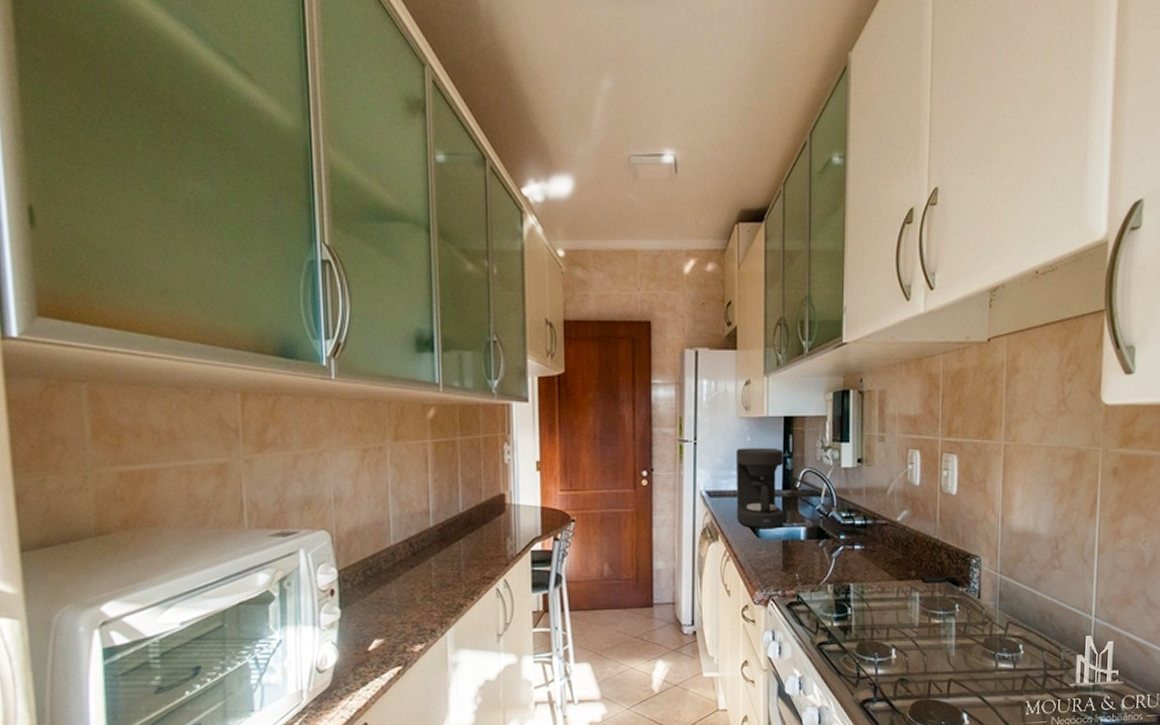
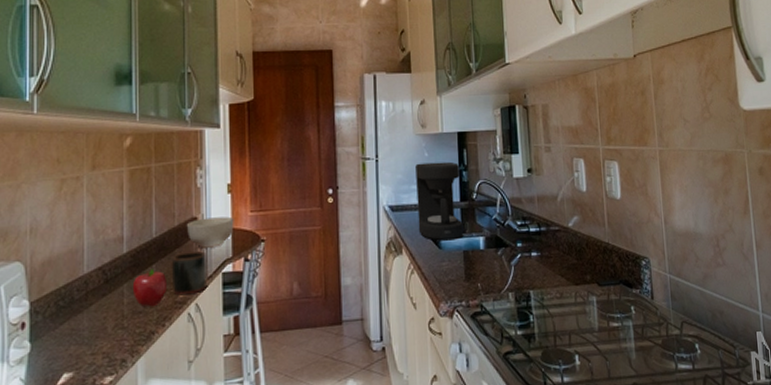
fruit: none [439,543,475,581] -> present [132,269,167,308]
mug: none [479,528,516,571] -> present [171,251,208,296]
bowl: none [493,495,543,525] -> present [186,216,234,248]

